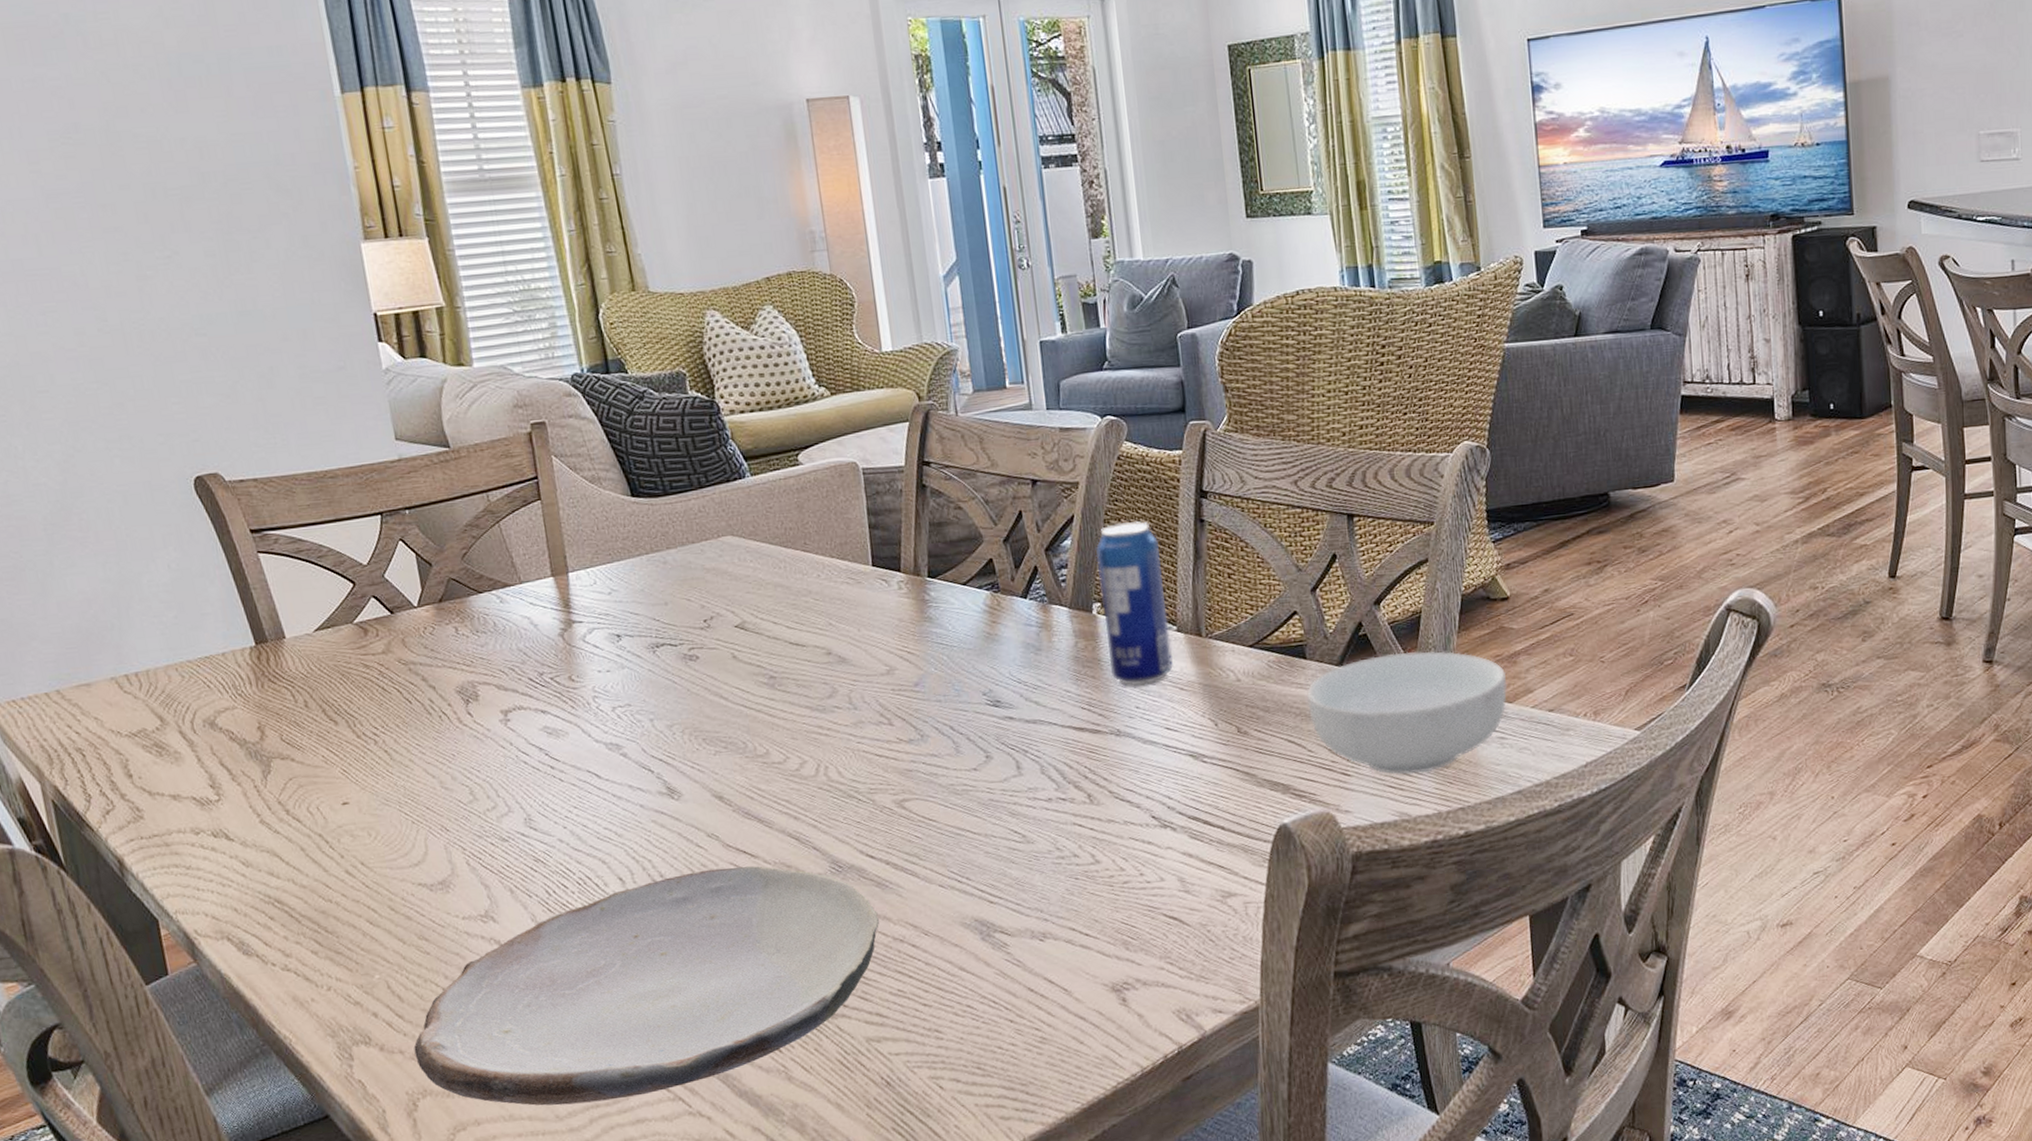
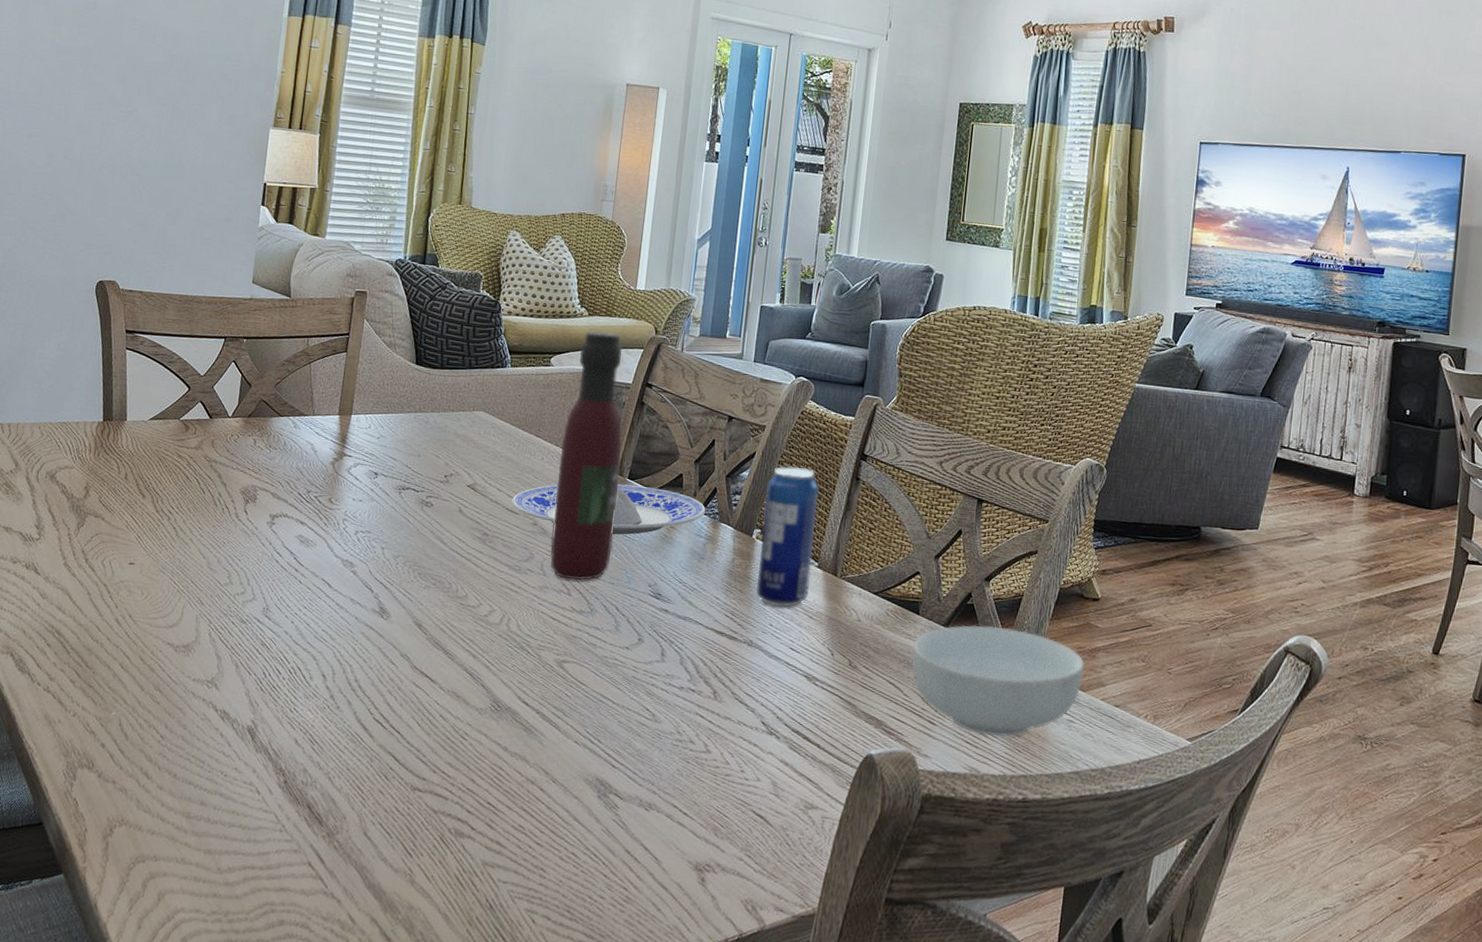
plate: present [413,865,879,1106] -> none [123,683,519,867]
plate: none [793,581,1031,648] -> present [511,484,706,535]
wine bottle: none [831,409,930,709] -> present [550,331,623,581]

